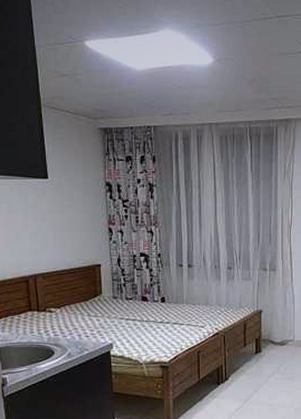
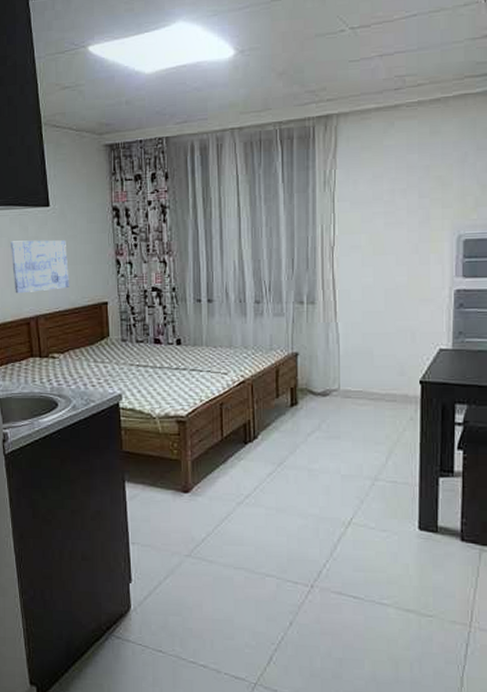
wall art: none [10,207,66,255] -> present [10,240,69,294]

